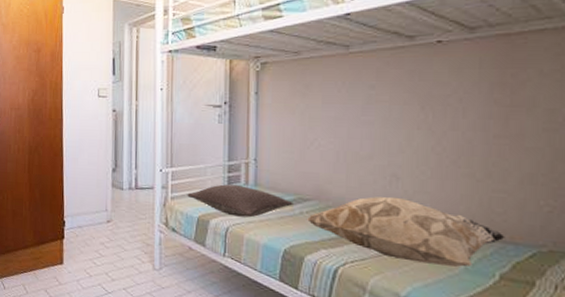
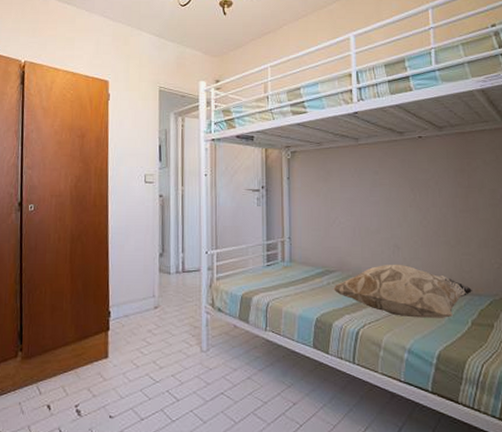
pillow: present [187,184,293,218] -> none [231,262,322,292]

